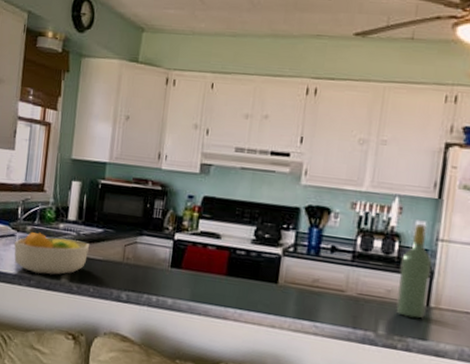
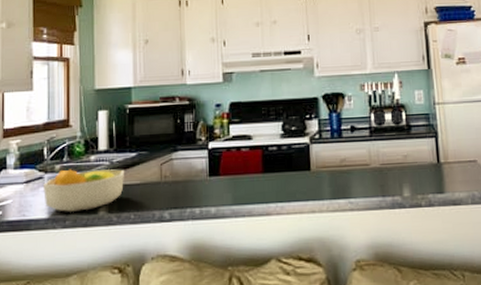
wine bottle: present [396,224,432,319] -> none [410,93,438,176]

